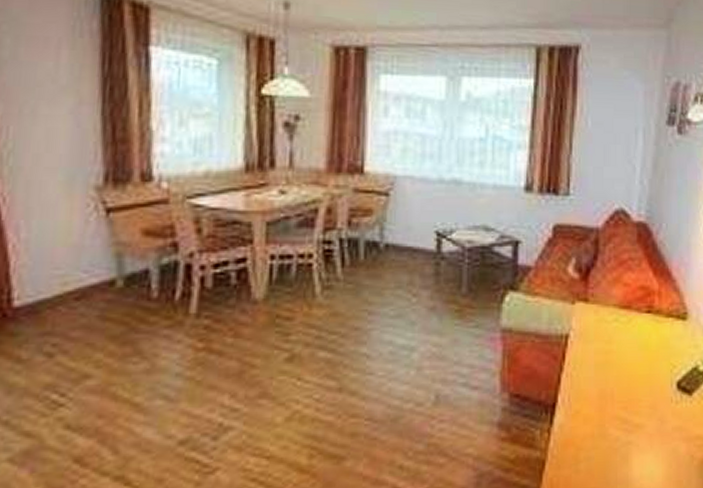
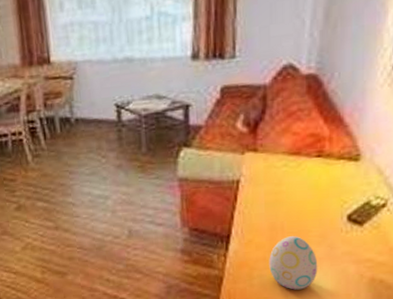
decorative egg: none [597,406,649,477] -> present [269,236,318,290]

